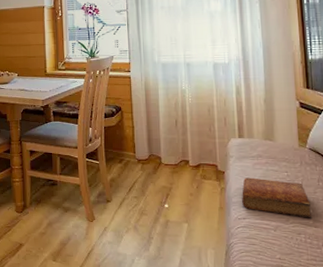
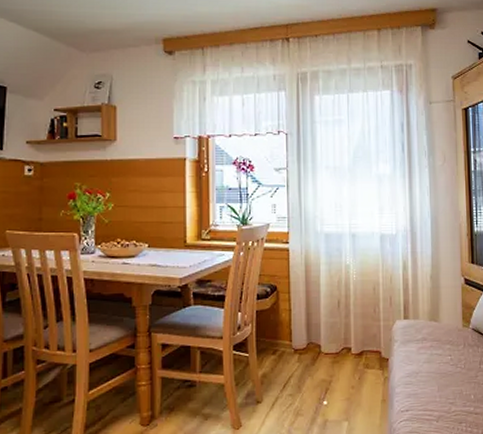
bible: present [242,177,311,218] -> none [405,363,472,405]

